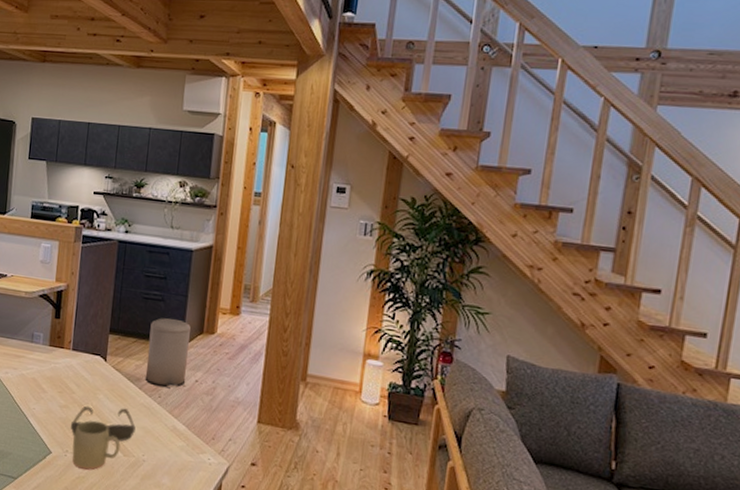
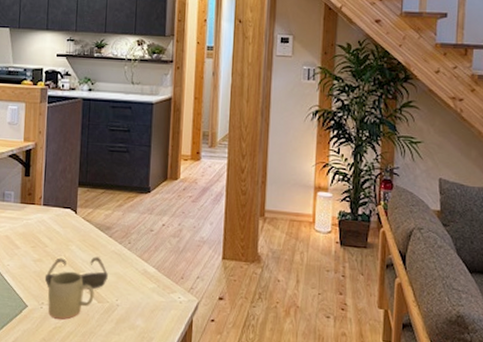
pedal bin: present [145,318,191,388] -> none [114,168,155,234]

